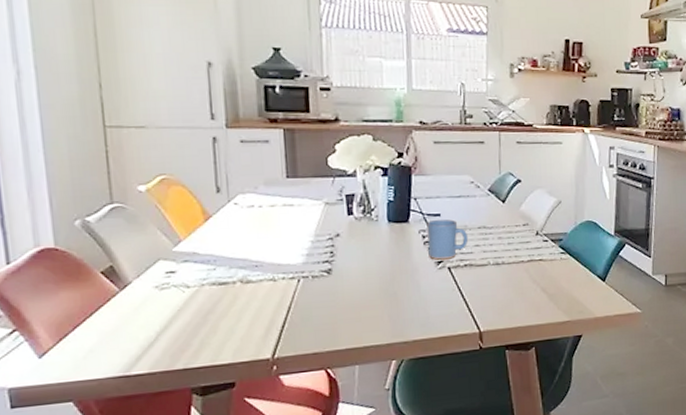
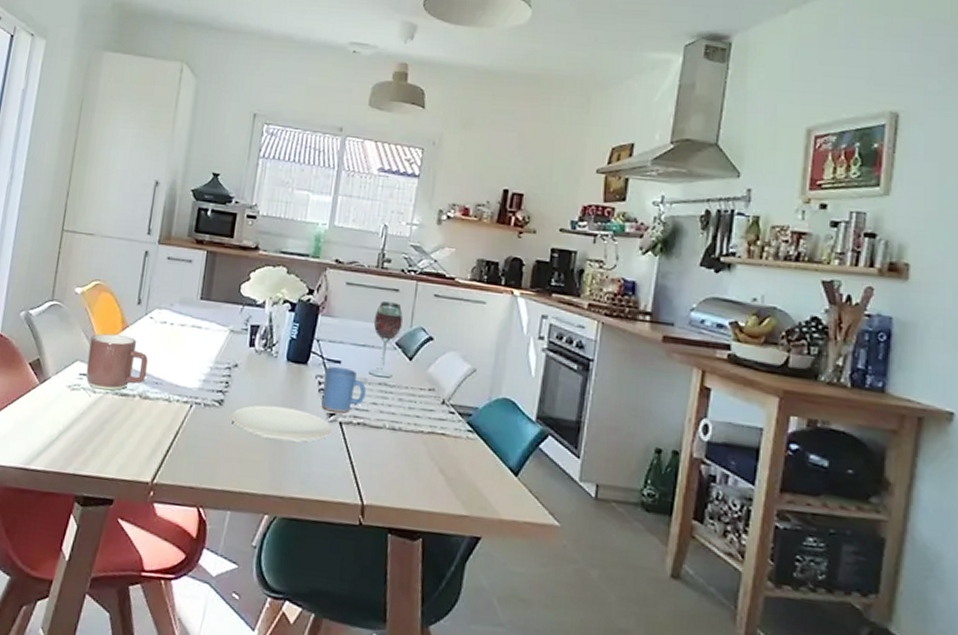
mug: none [169,226,243,284] -> present [85,333,148,391]
plate: none [342,263,443,295] -> present [231,405,333,442]
wineglass: none [465,154,492,222] -> present [368,301,403,378]

